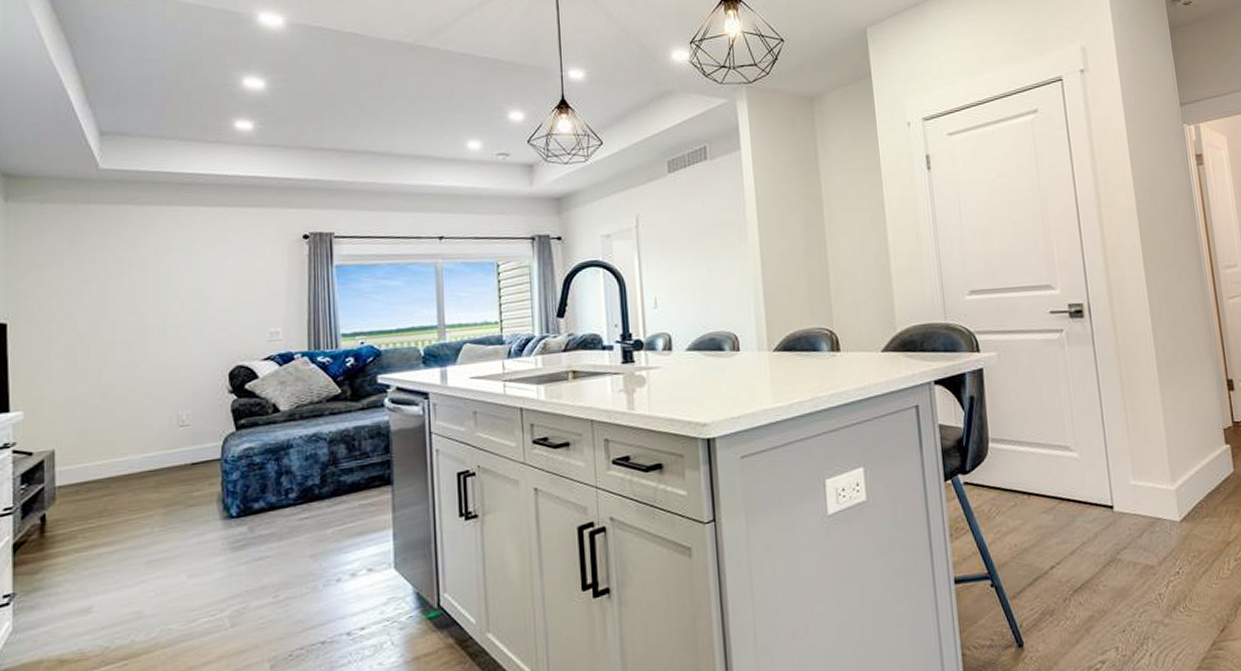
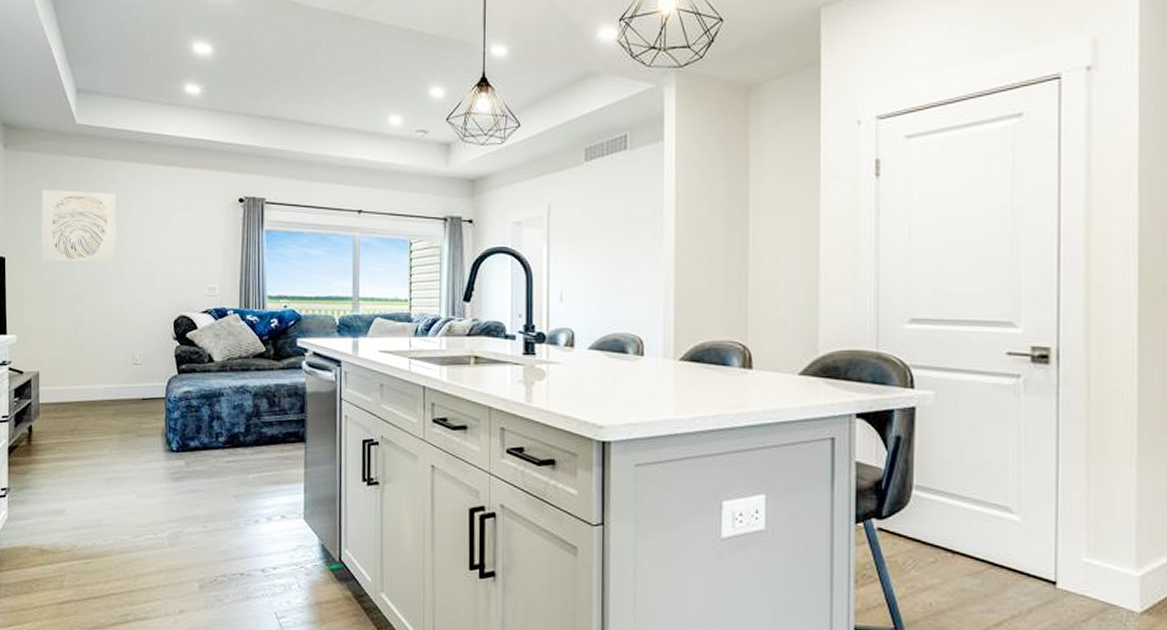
wall art: none [55,240,154,323] -> present [41,189,117,262]

